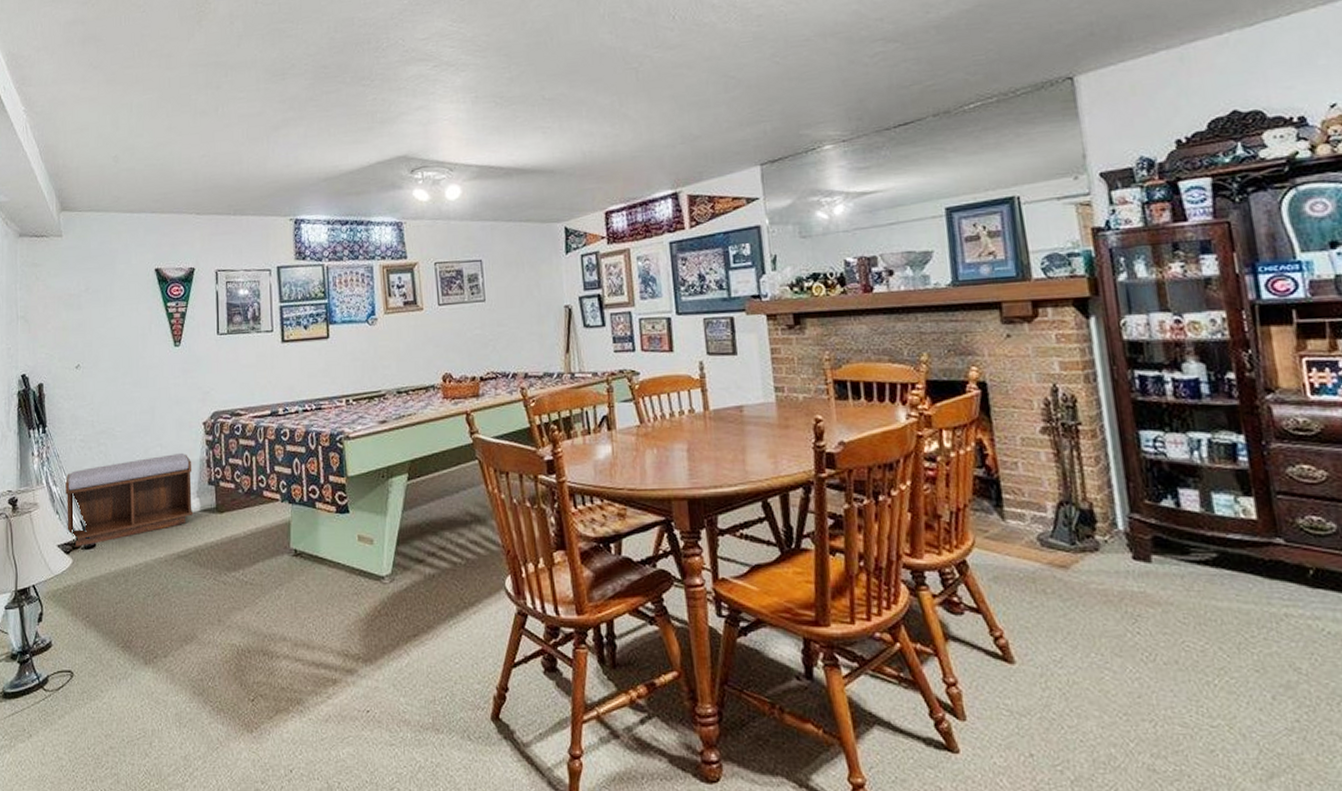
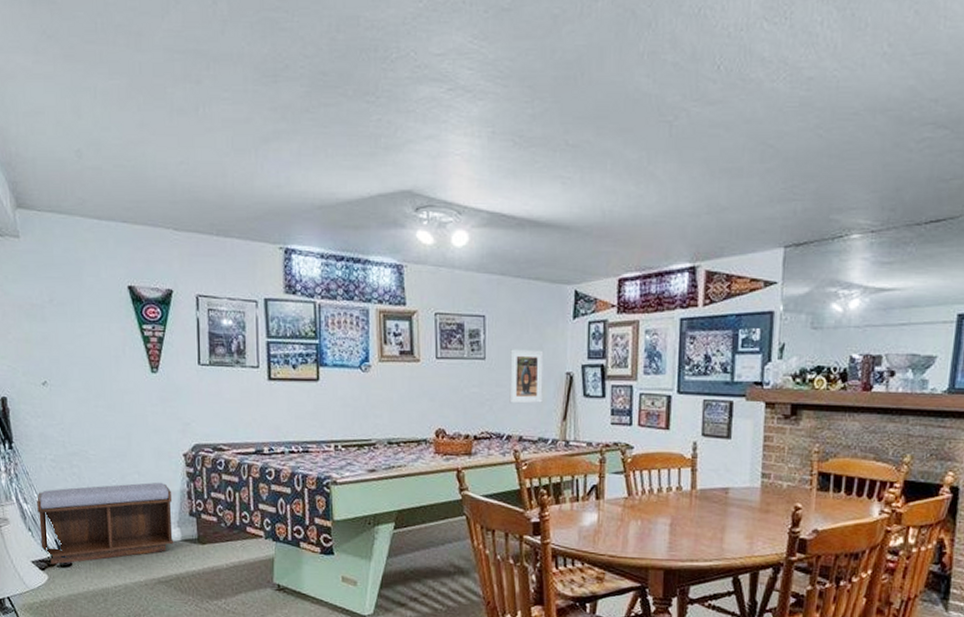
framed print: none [508,286,544,341] -> present [509,349,544,404]

